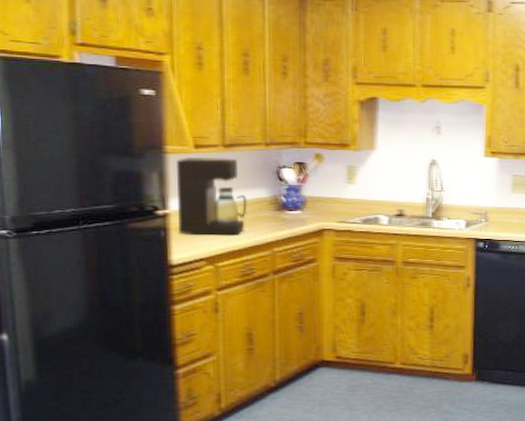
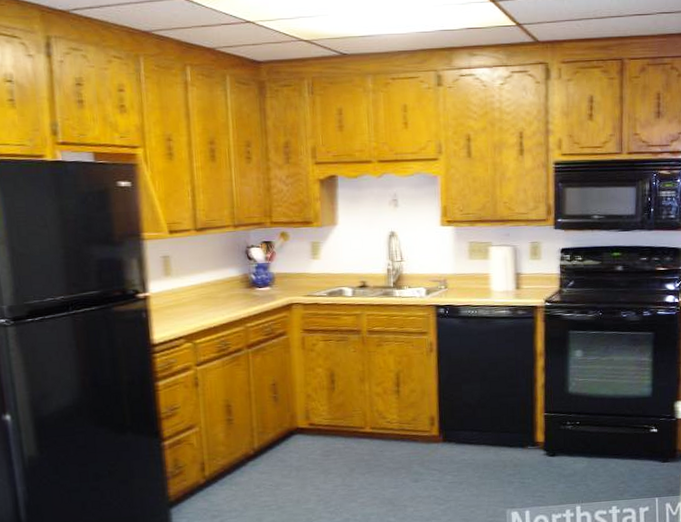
coffee maker: present [177,156,247,236] -> none [154,241,221,315]

